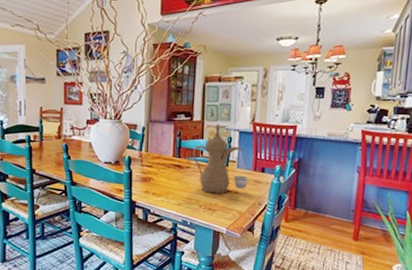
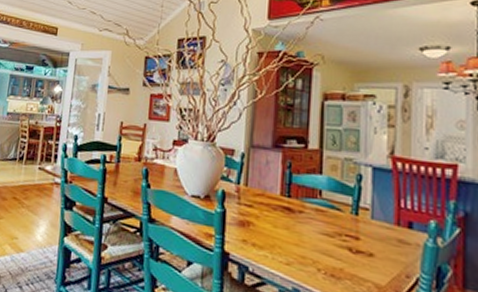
teapot: present [192,124,249,194] -> none [307,155,390,255]

